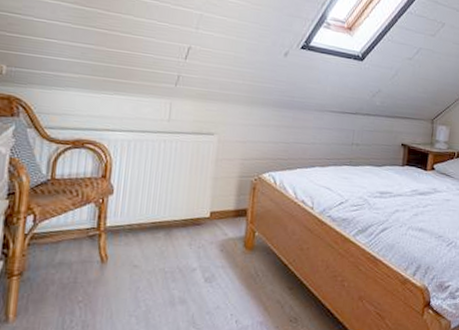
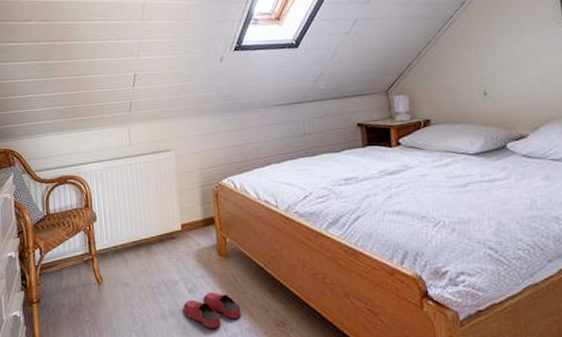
slippers: none [195,283,257,319] -> present [183,292,241,328]

